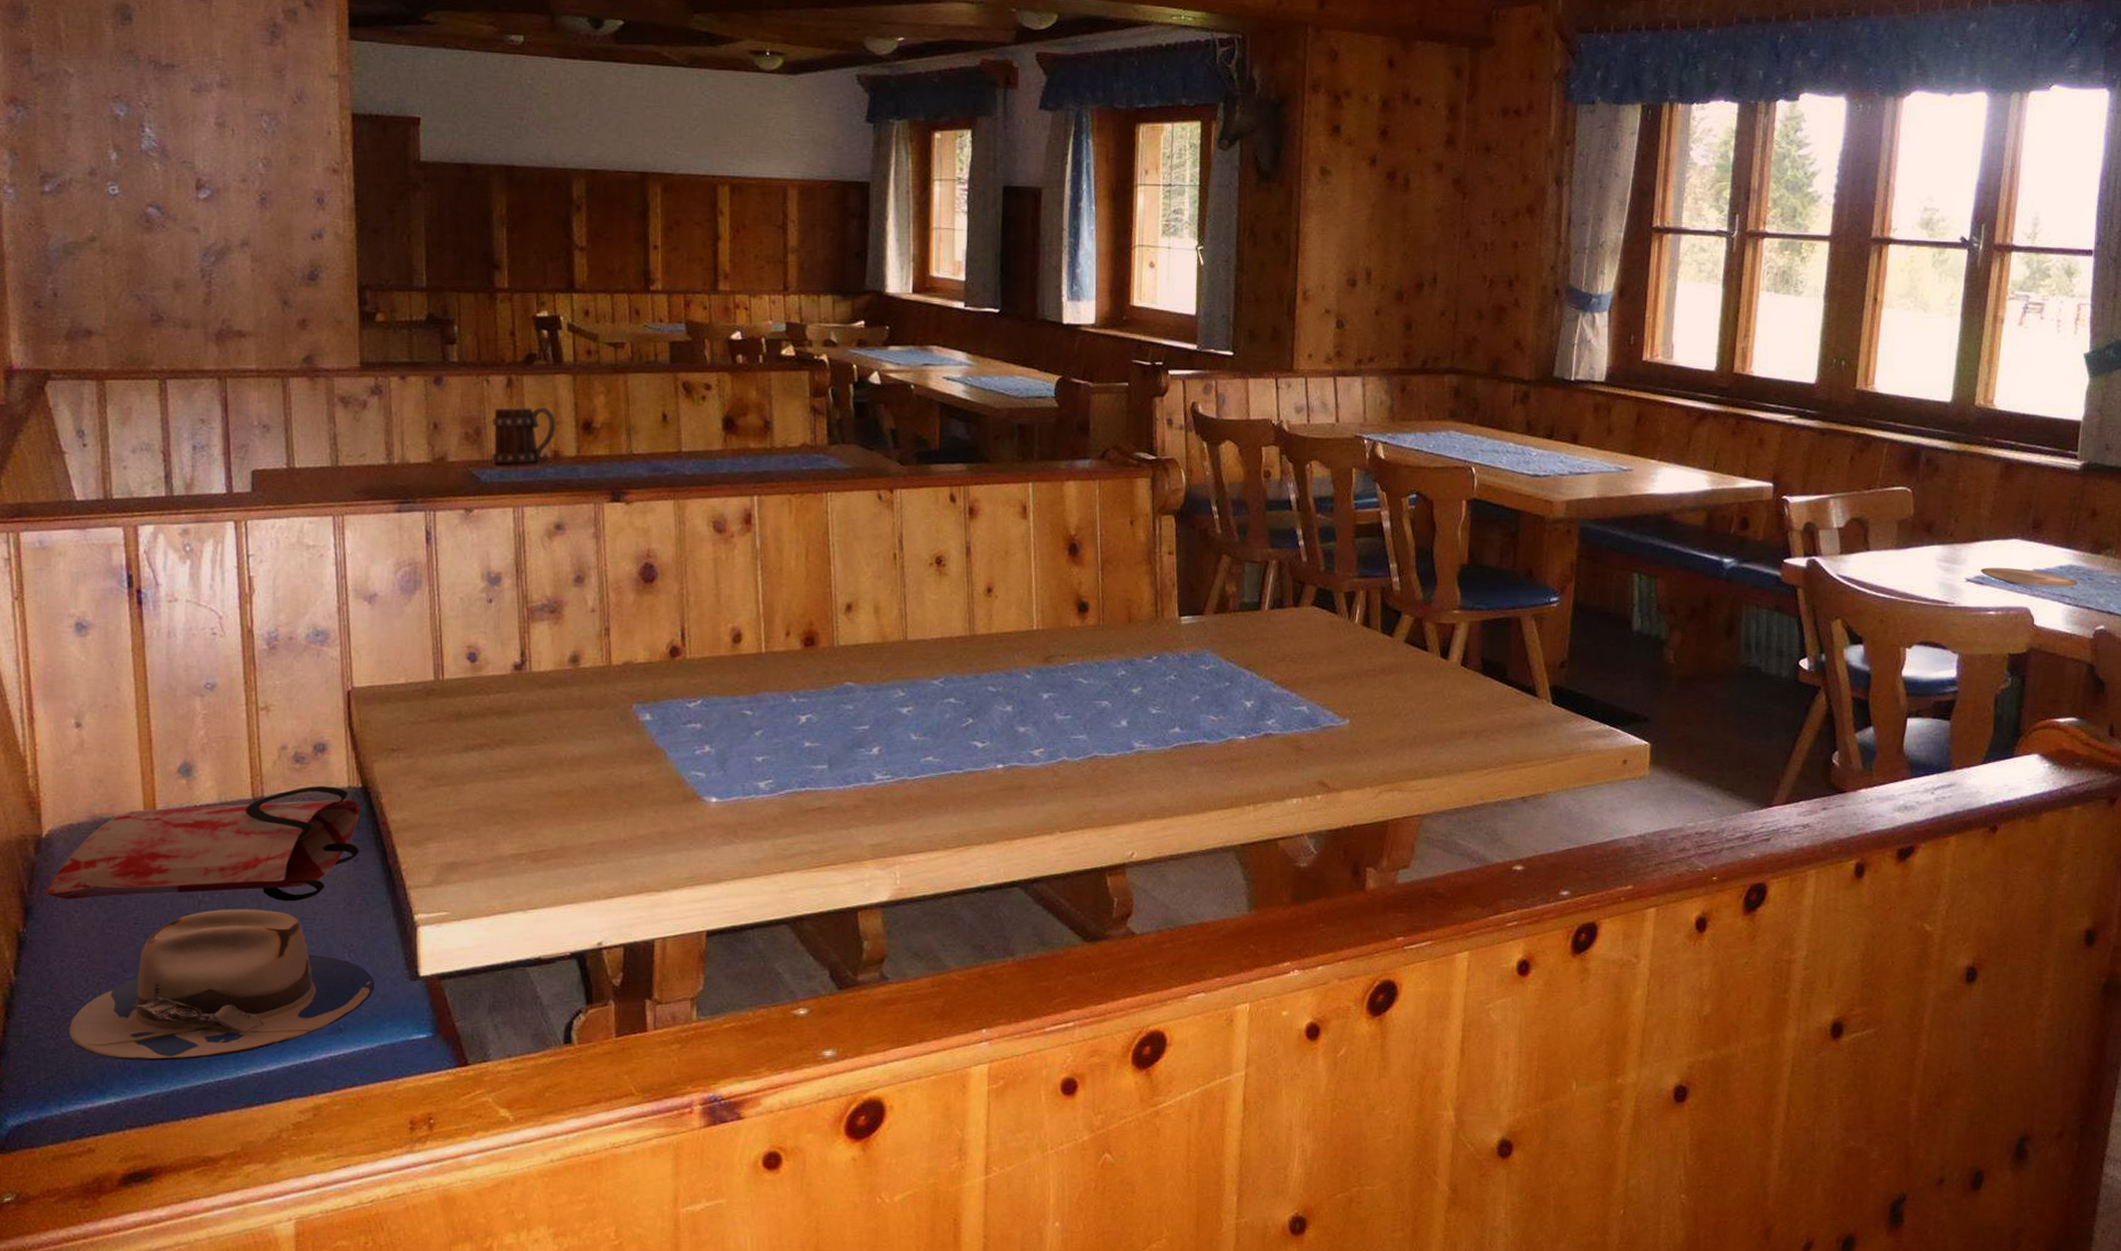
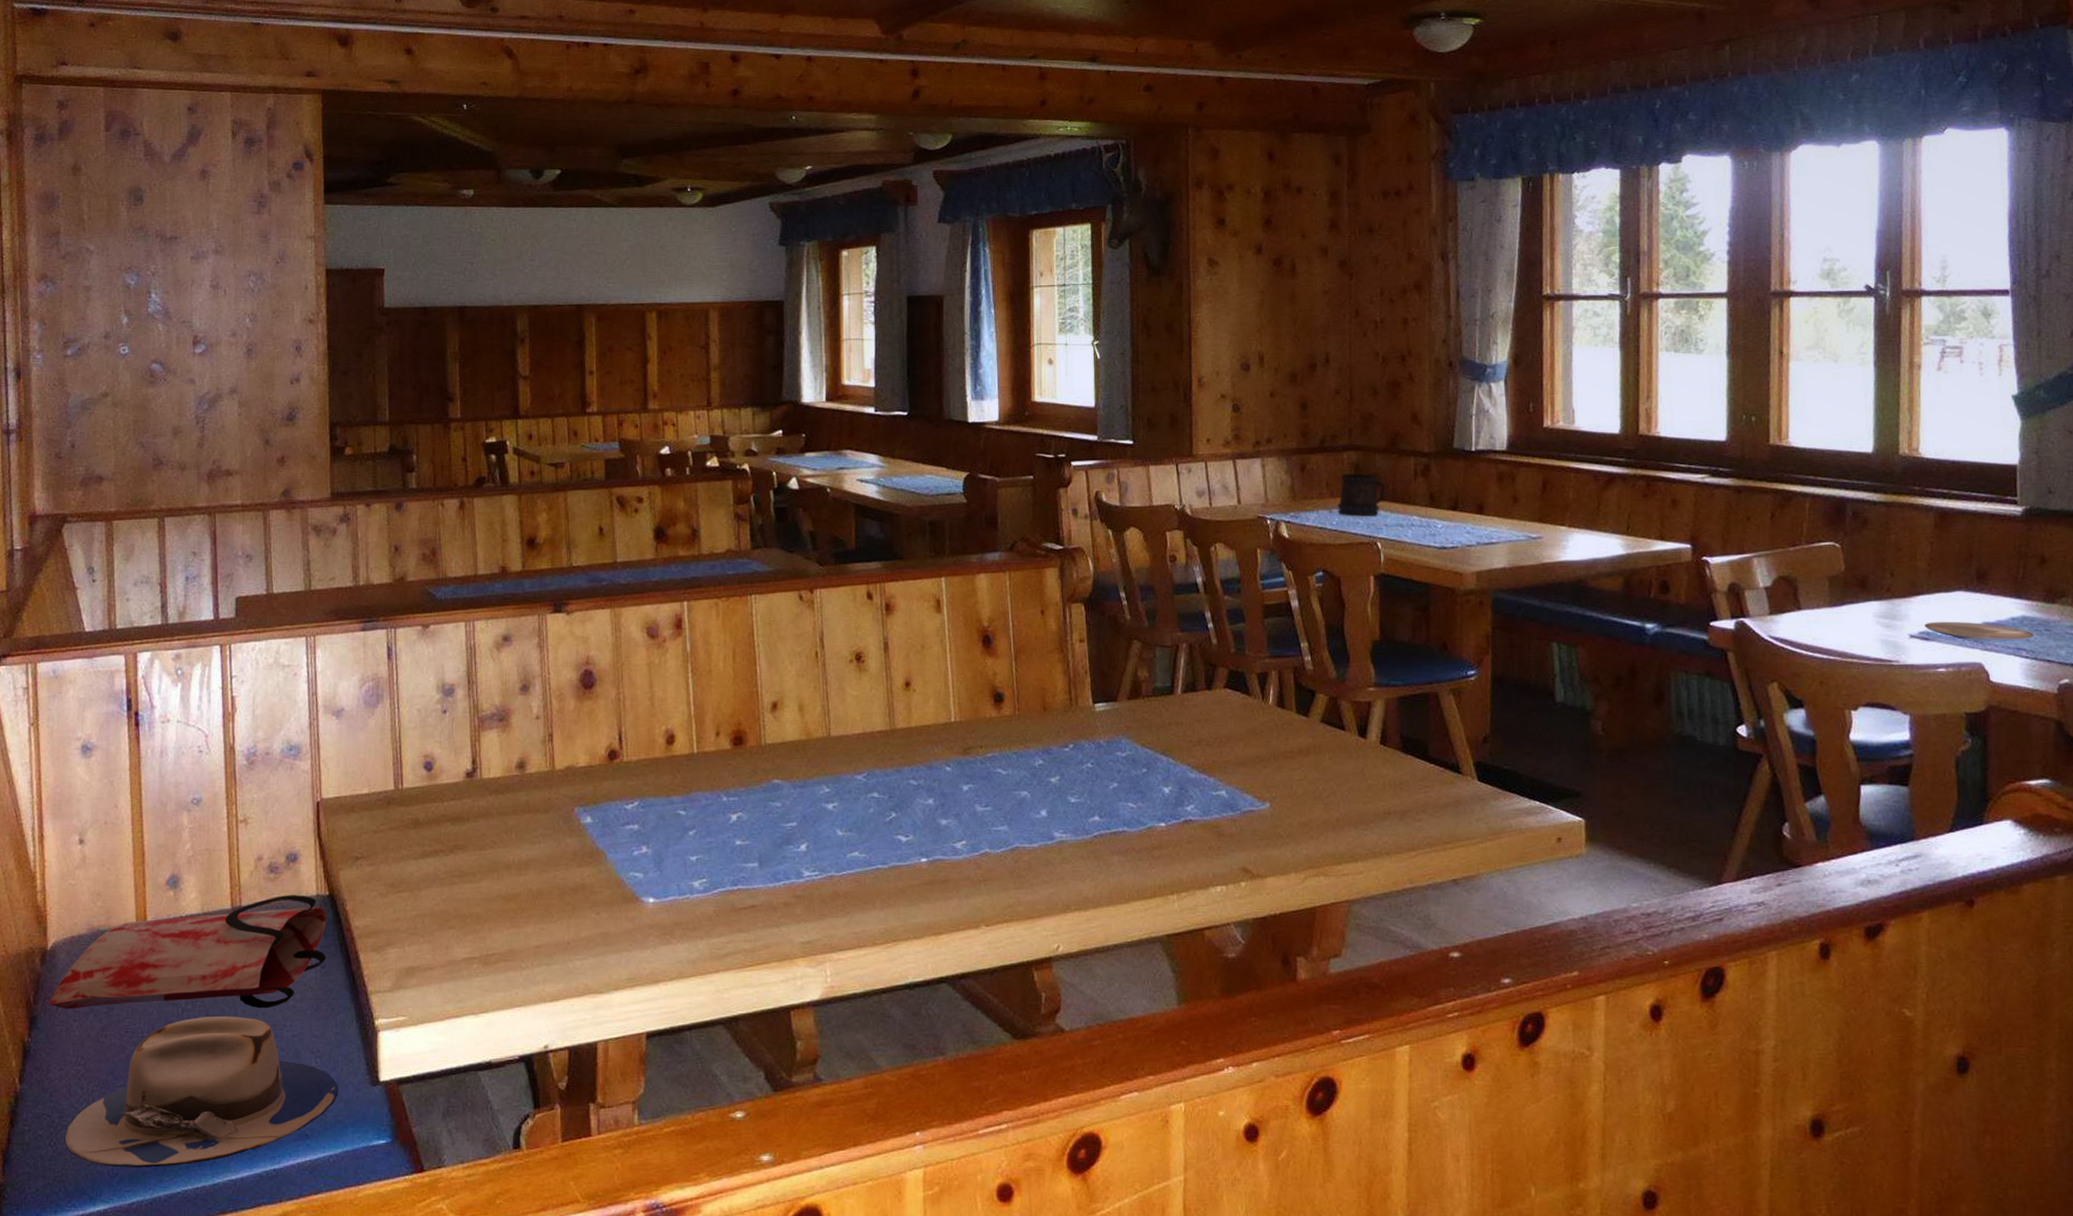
beer mug: present [491,407,556,467] -> none [446,526,503,584]
beer mug: none [1435,396,1483,442] -> present [1337,473,1385,518]

